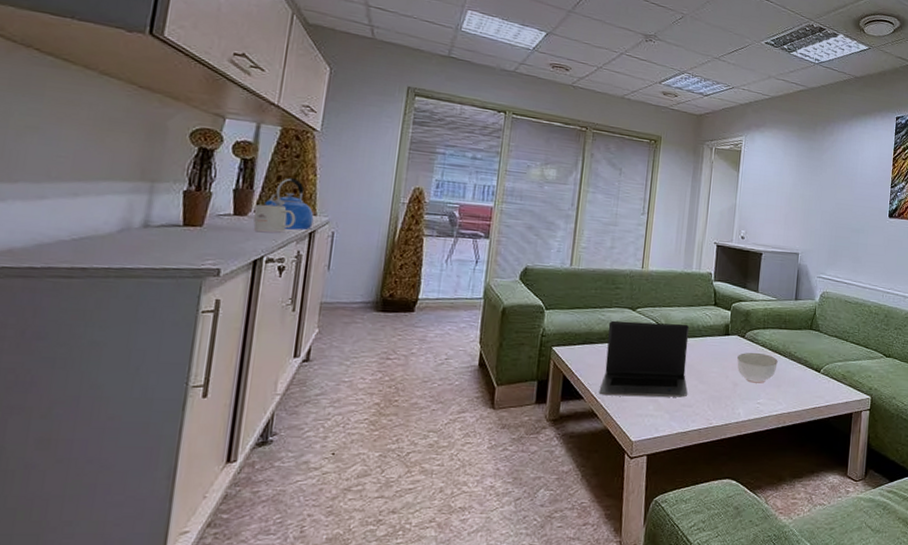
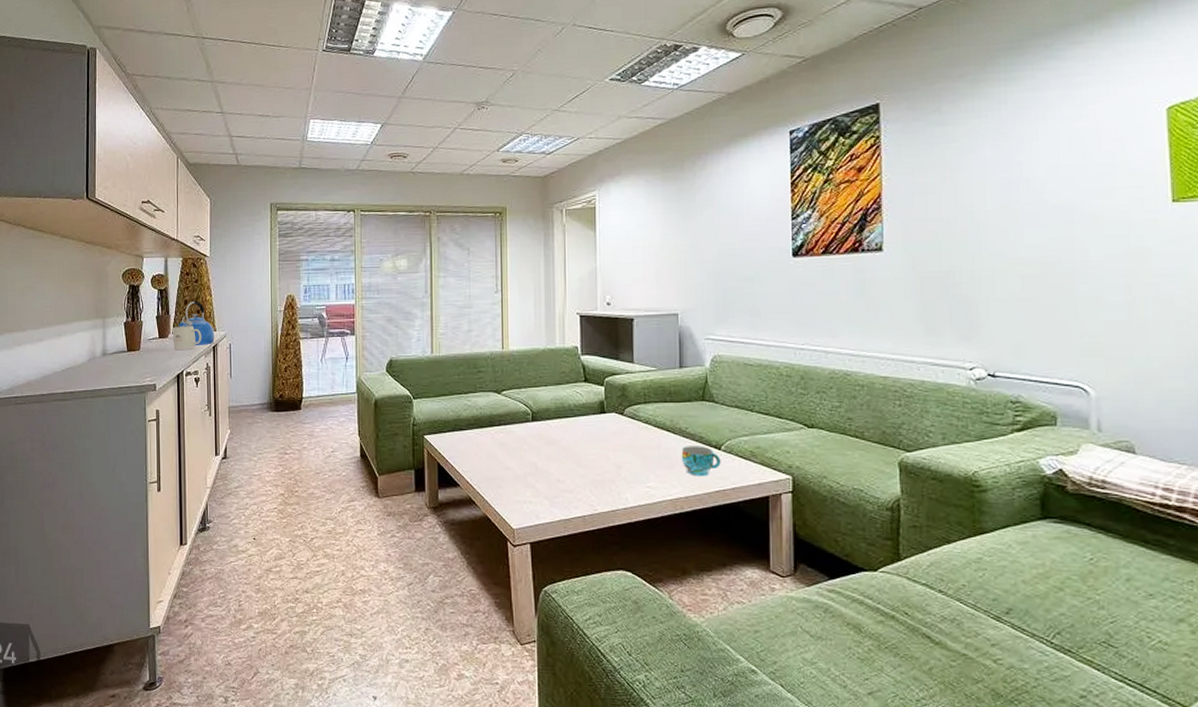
laptop computer: present [598,320,690,397] -> none [474,404,566,483]
bowl: present [737,352,778,383] -> none [618,430,666,465]
cup: none [788,368,819,395] -> present [681,446,721,477]

